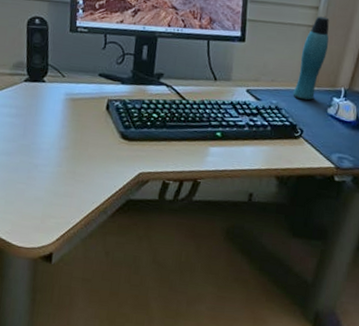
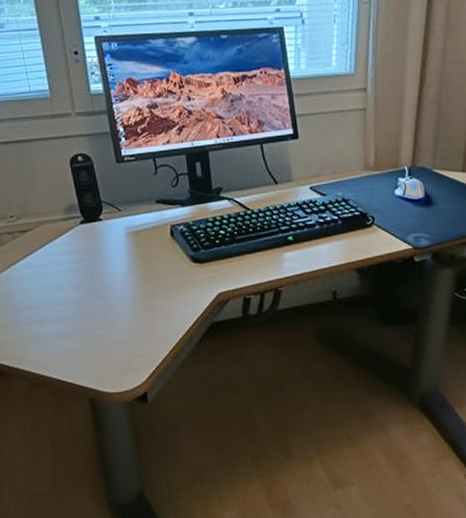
bottle: present [293,16,329,101] -> none [357,97,384,187]

